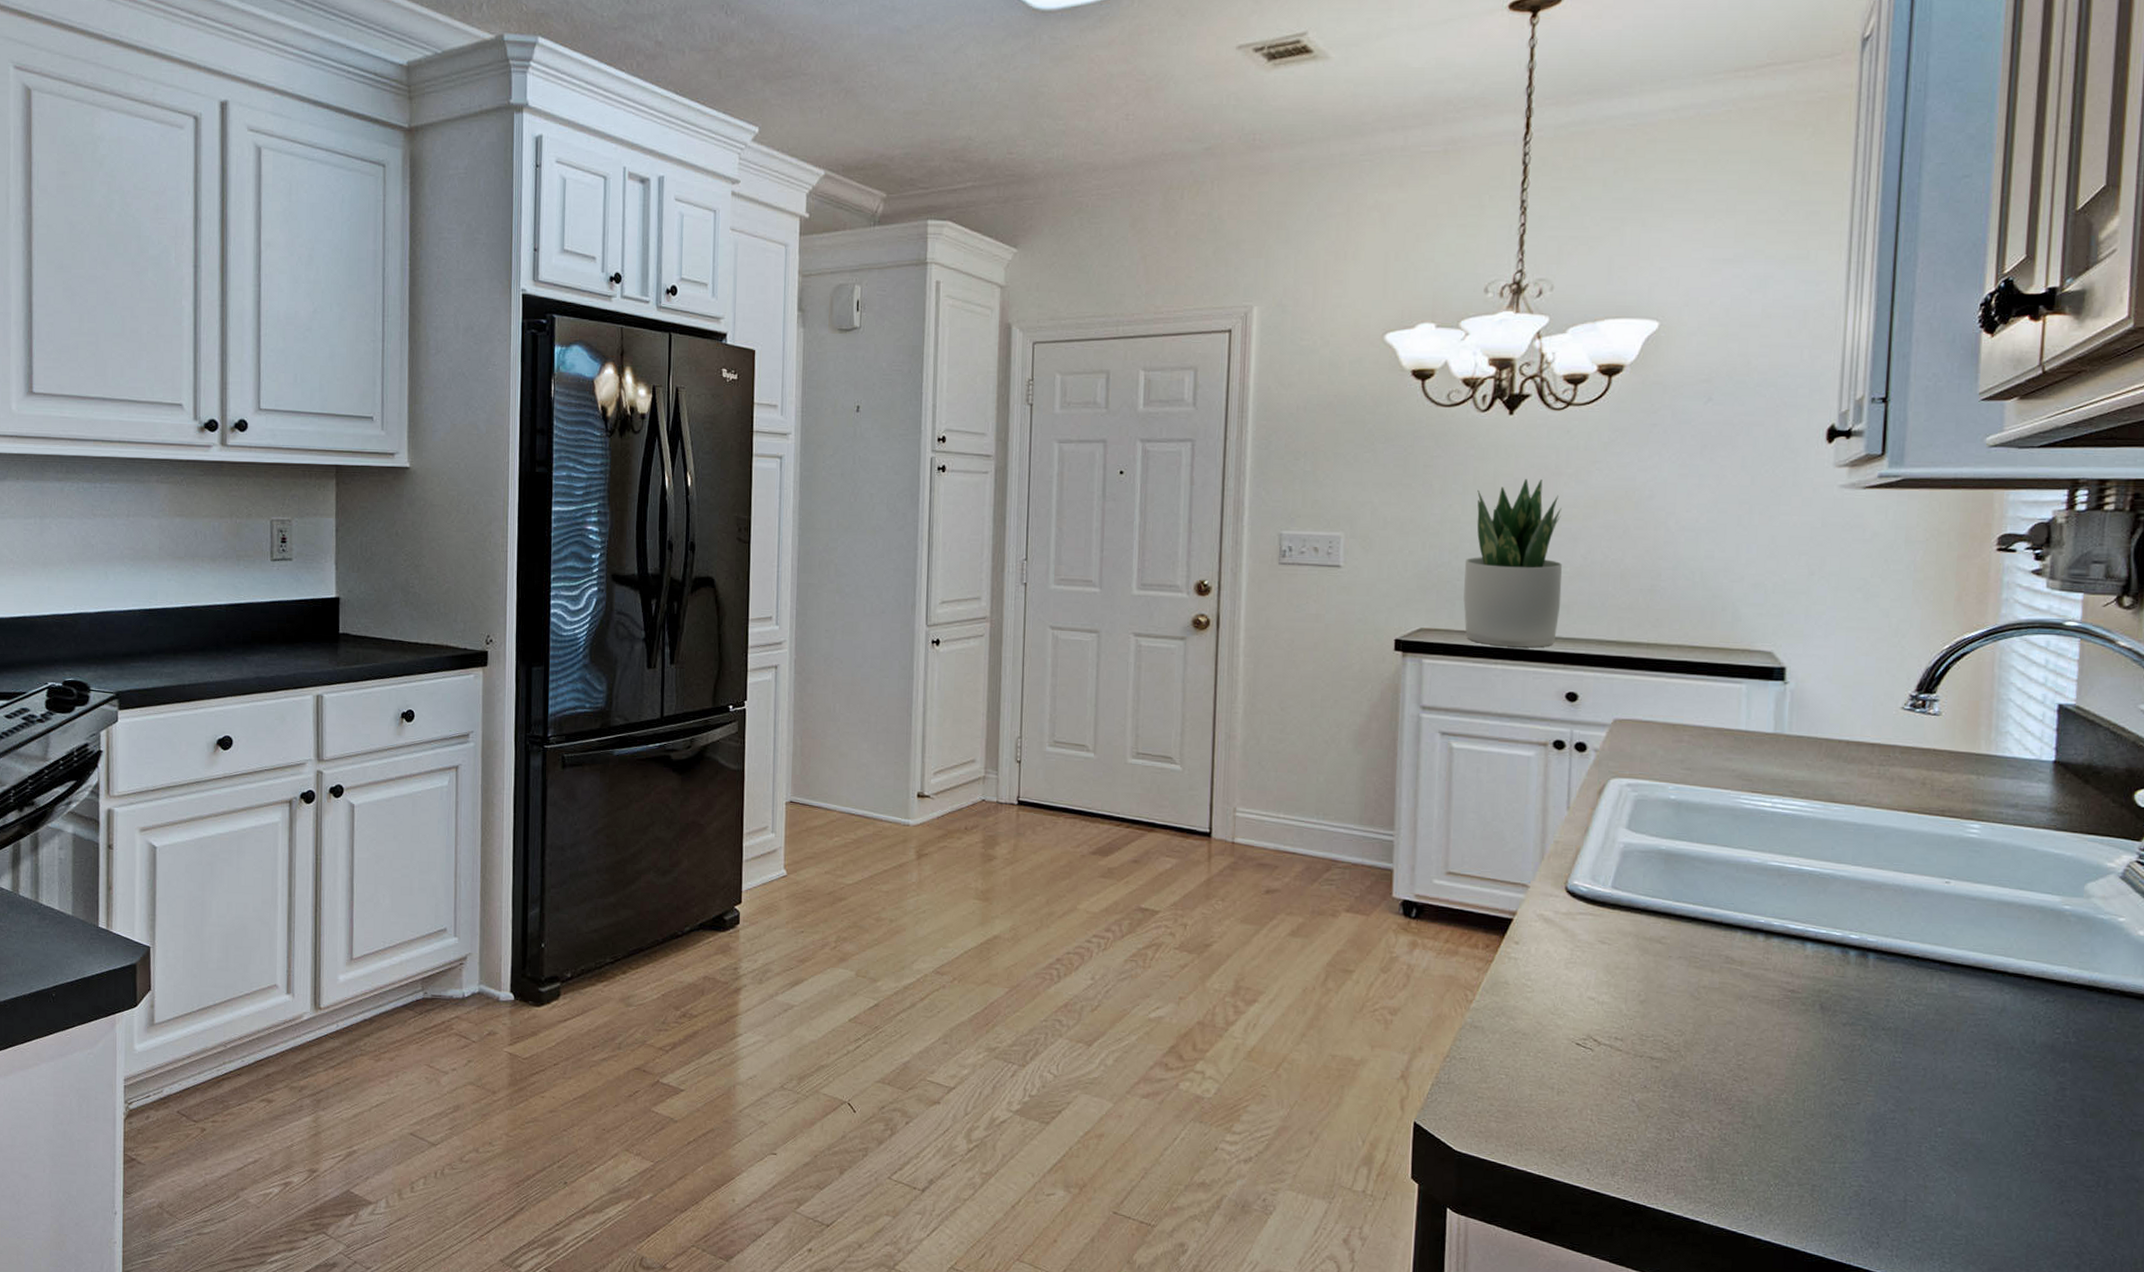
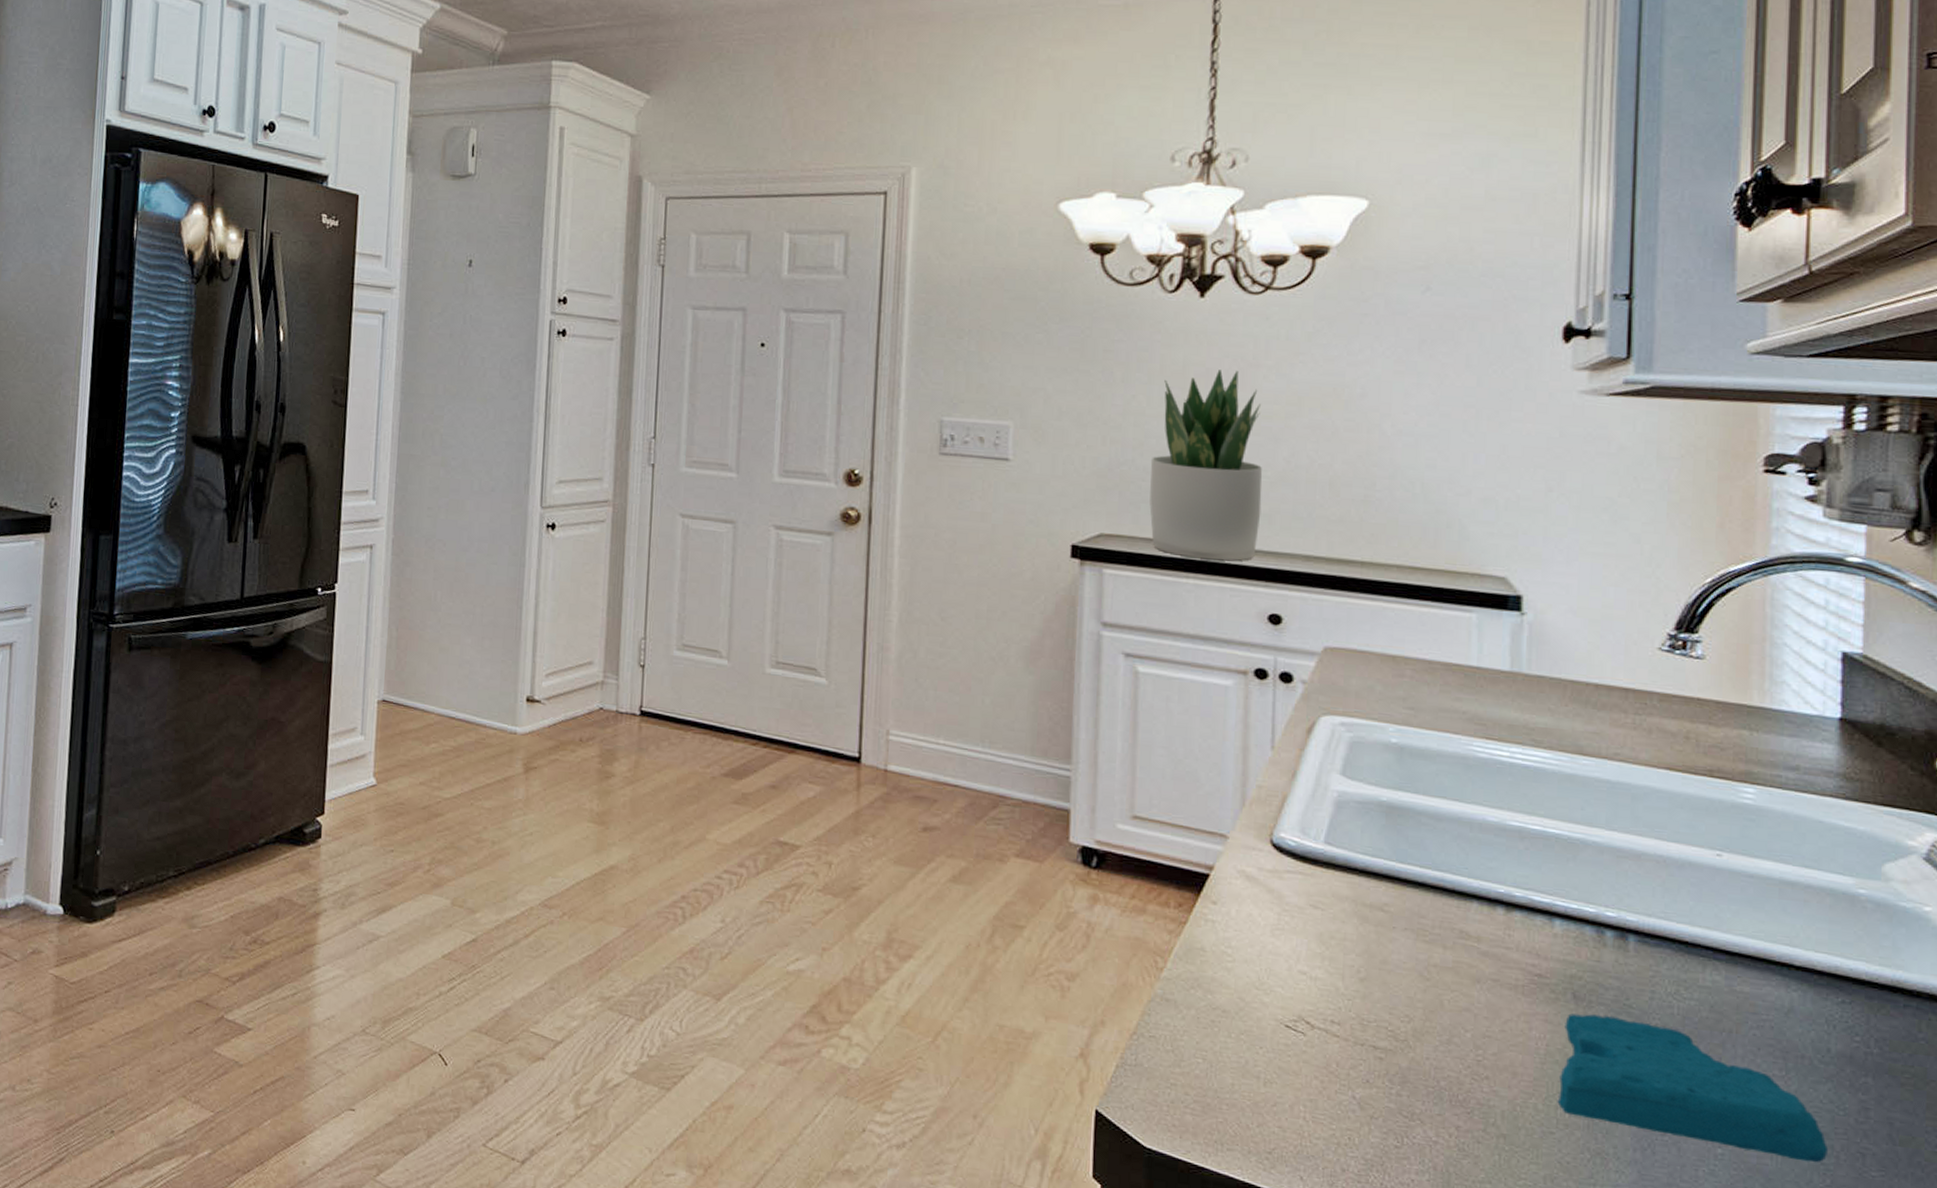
sponge: none [1805,1021,2031,1136] -> present [1557,1013,1829,1163]

